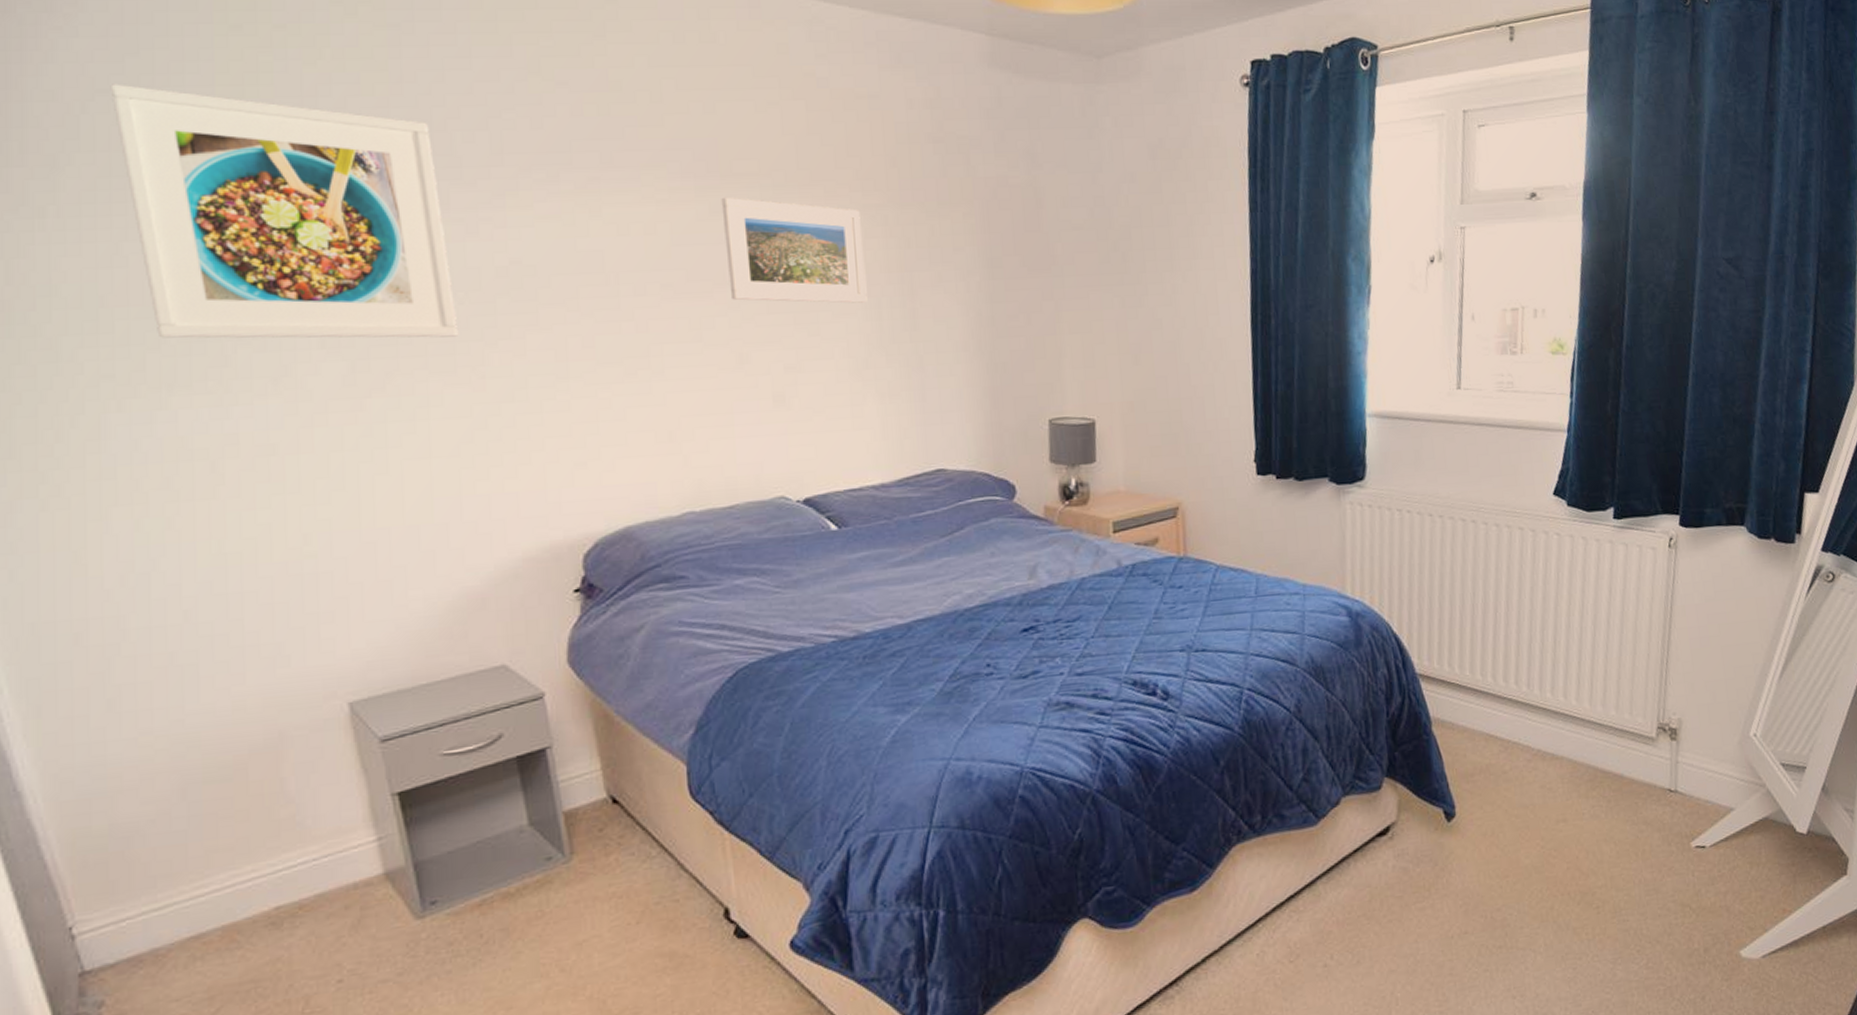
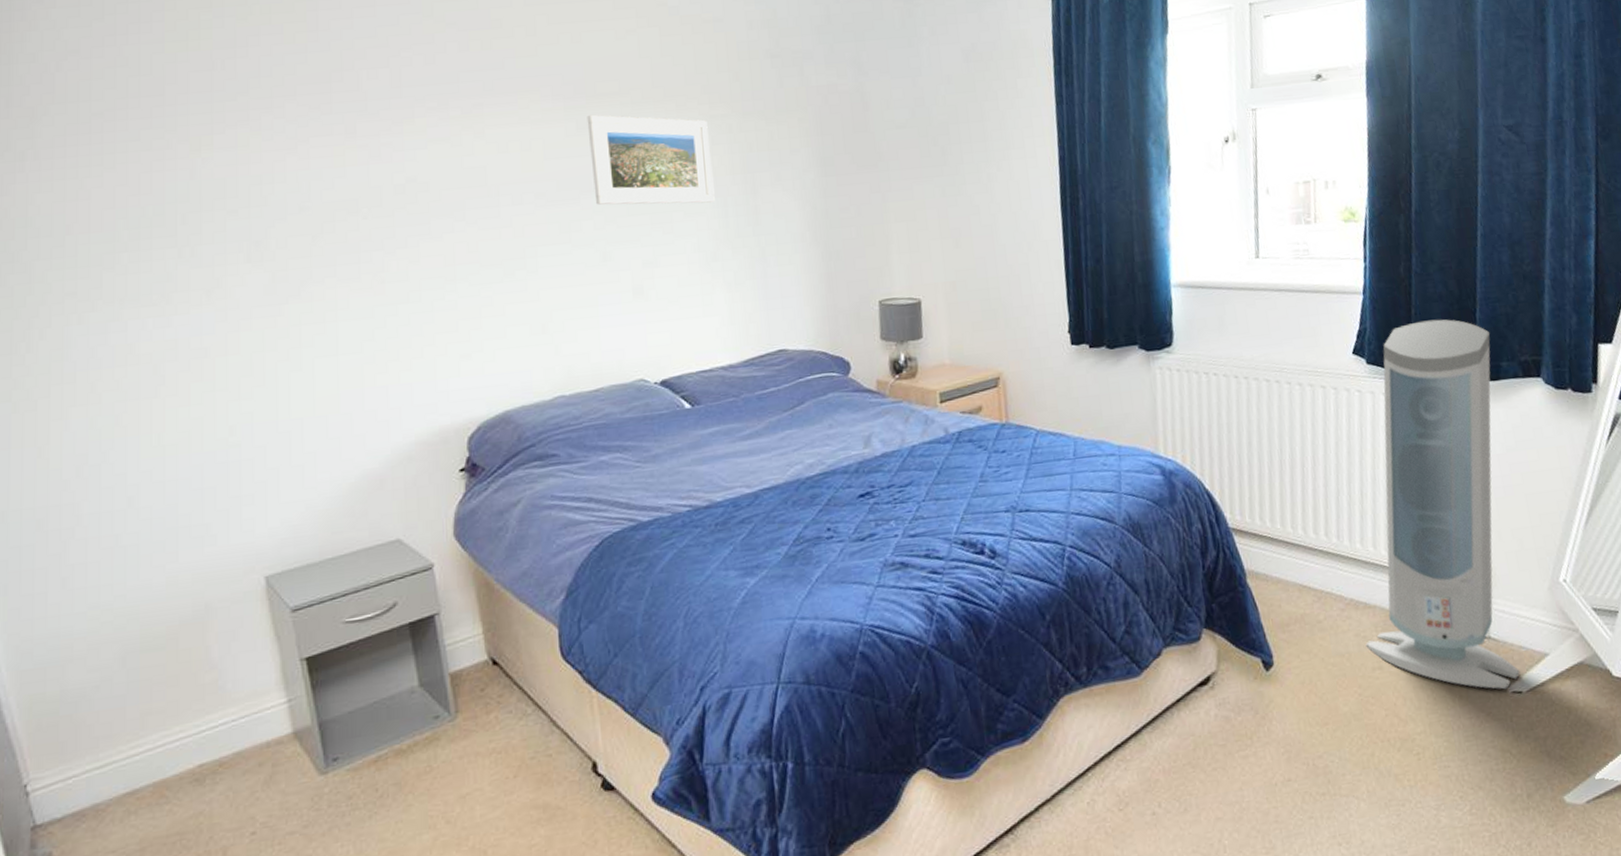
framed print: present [110,84,459,339] -> none [80,45,363,259]
air purifier: none [1551,461,1705,844] -> present [1365,319,1521,690]

